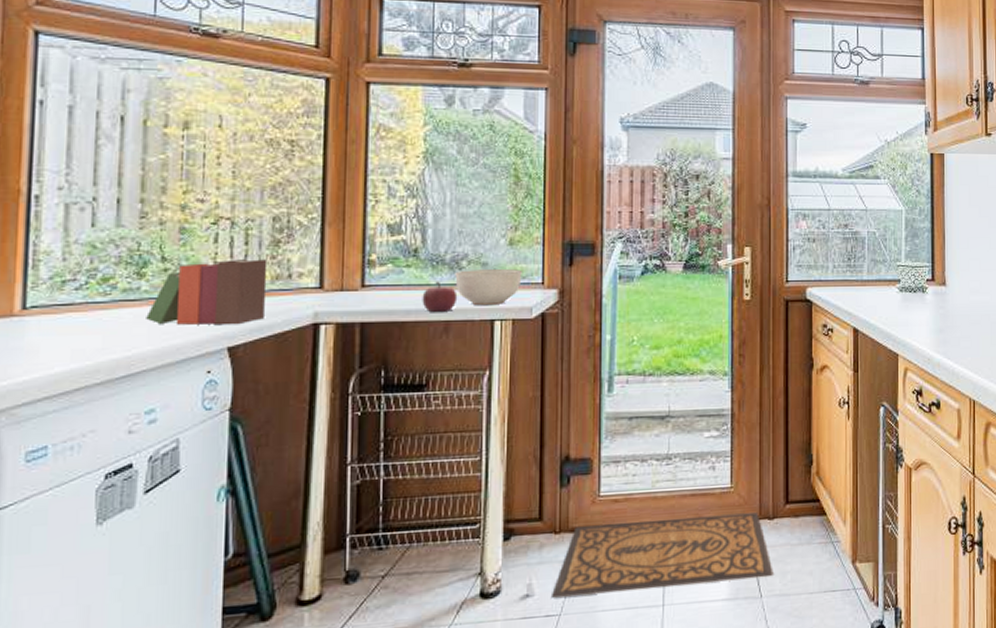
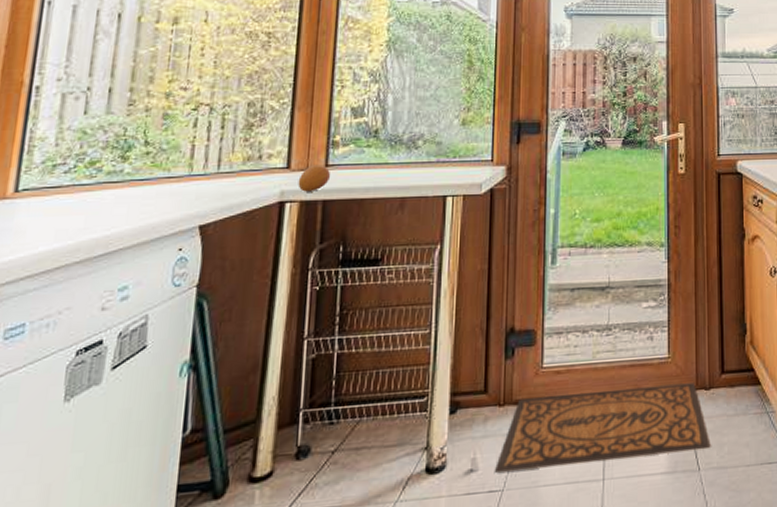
books: present [146,259,268,326] -> none [126,142,241,205]
fruit: none [332,285,368,314] -> present [298,165,331,192]
fruit: present [422,281,458,312] -> none [380,160,413,189]
bowl: present [455,269,522,306] -> none [411,148,473,183]

